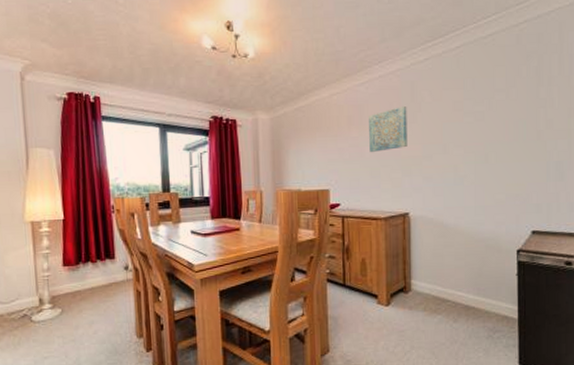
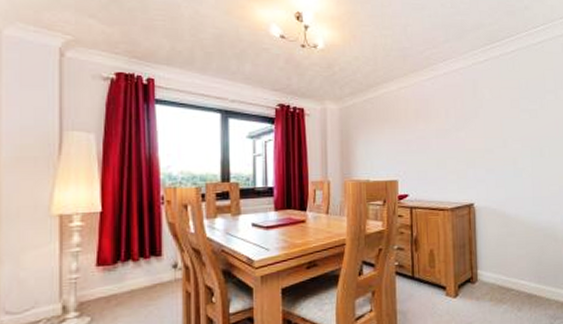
wall art: present [369,105,408,152] -> none [435,101,471,144]

